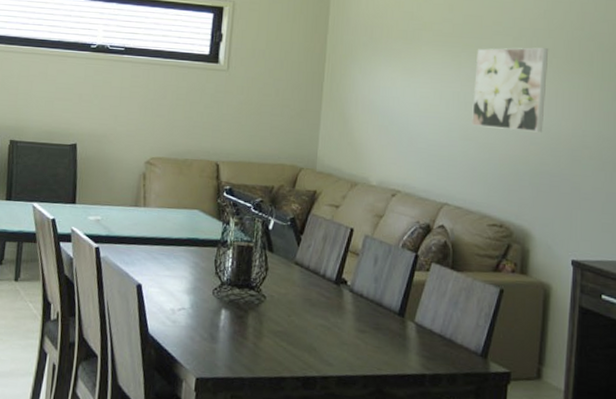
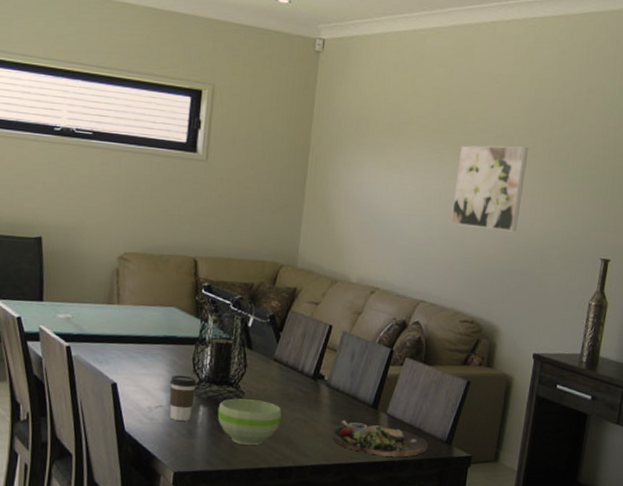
coffee cup: none [192,277,219,325] -> present [169,374,197,421]
bowl: none [239,302,304,353] -> present [217,398,282,446]
dinner plate: none [357,327,462,370] -> present [332,420,429,457]

